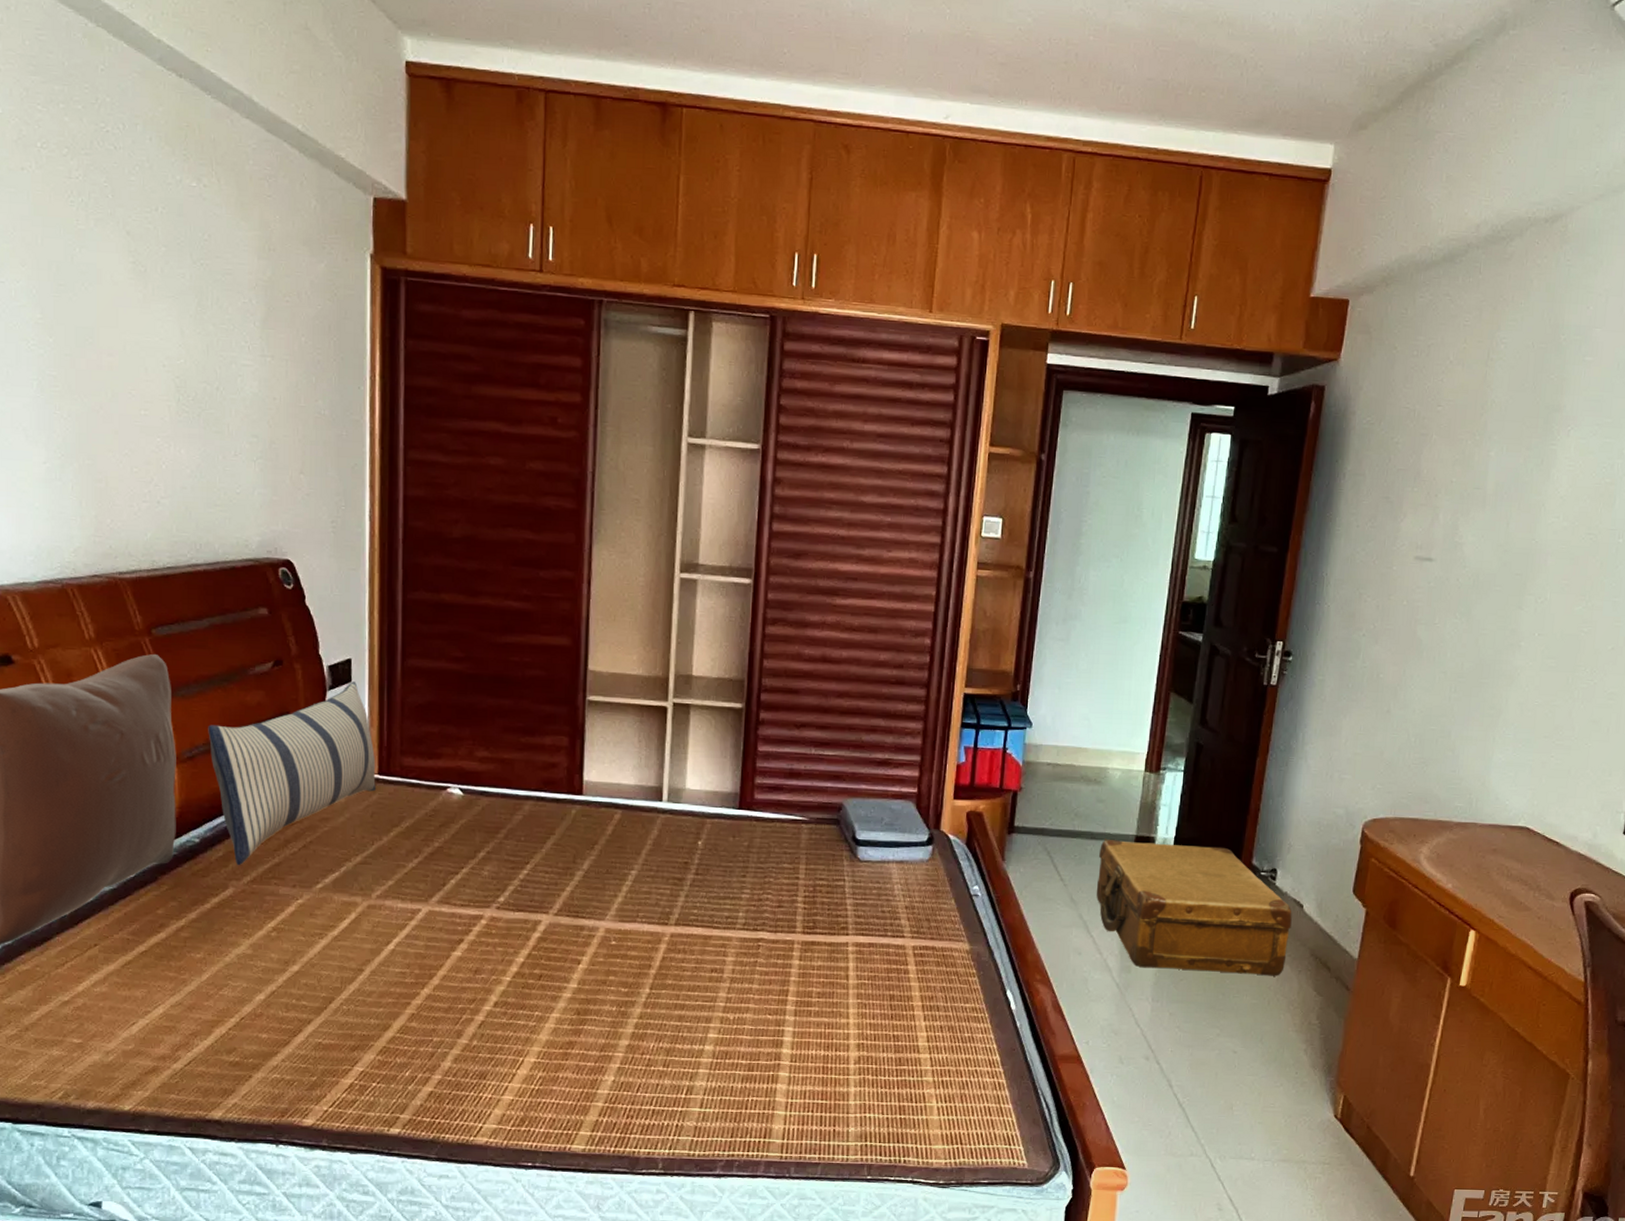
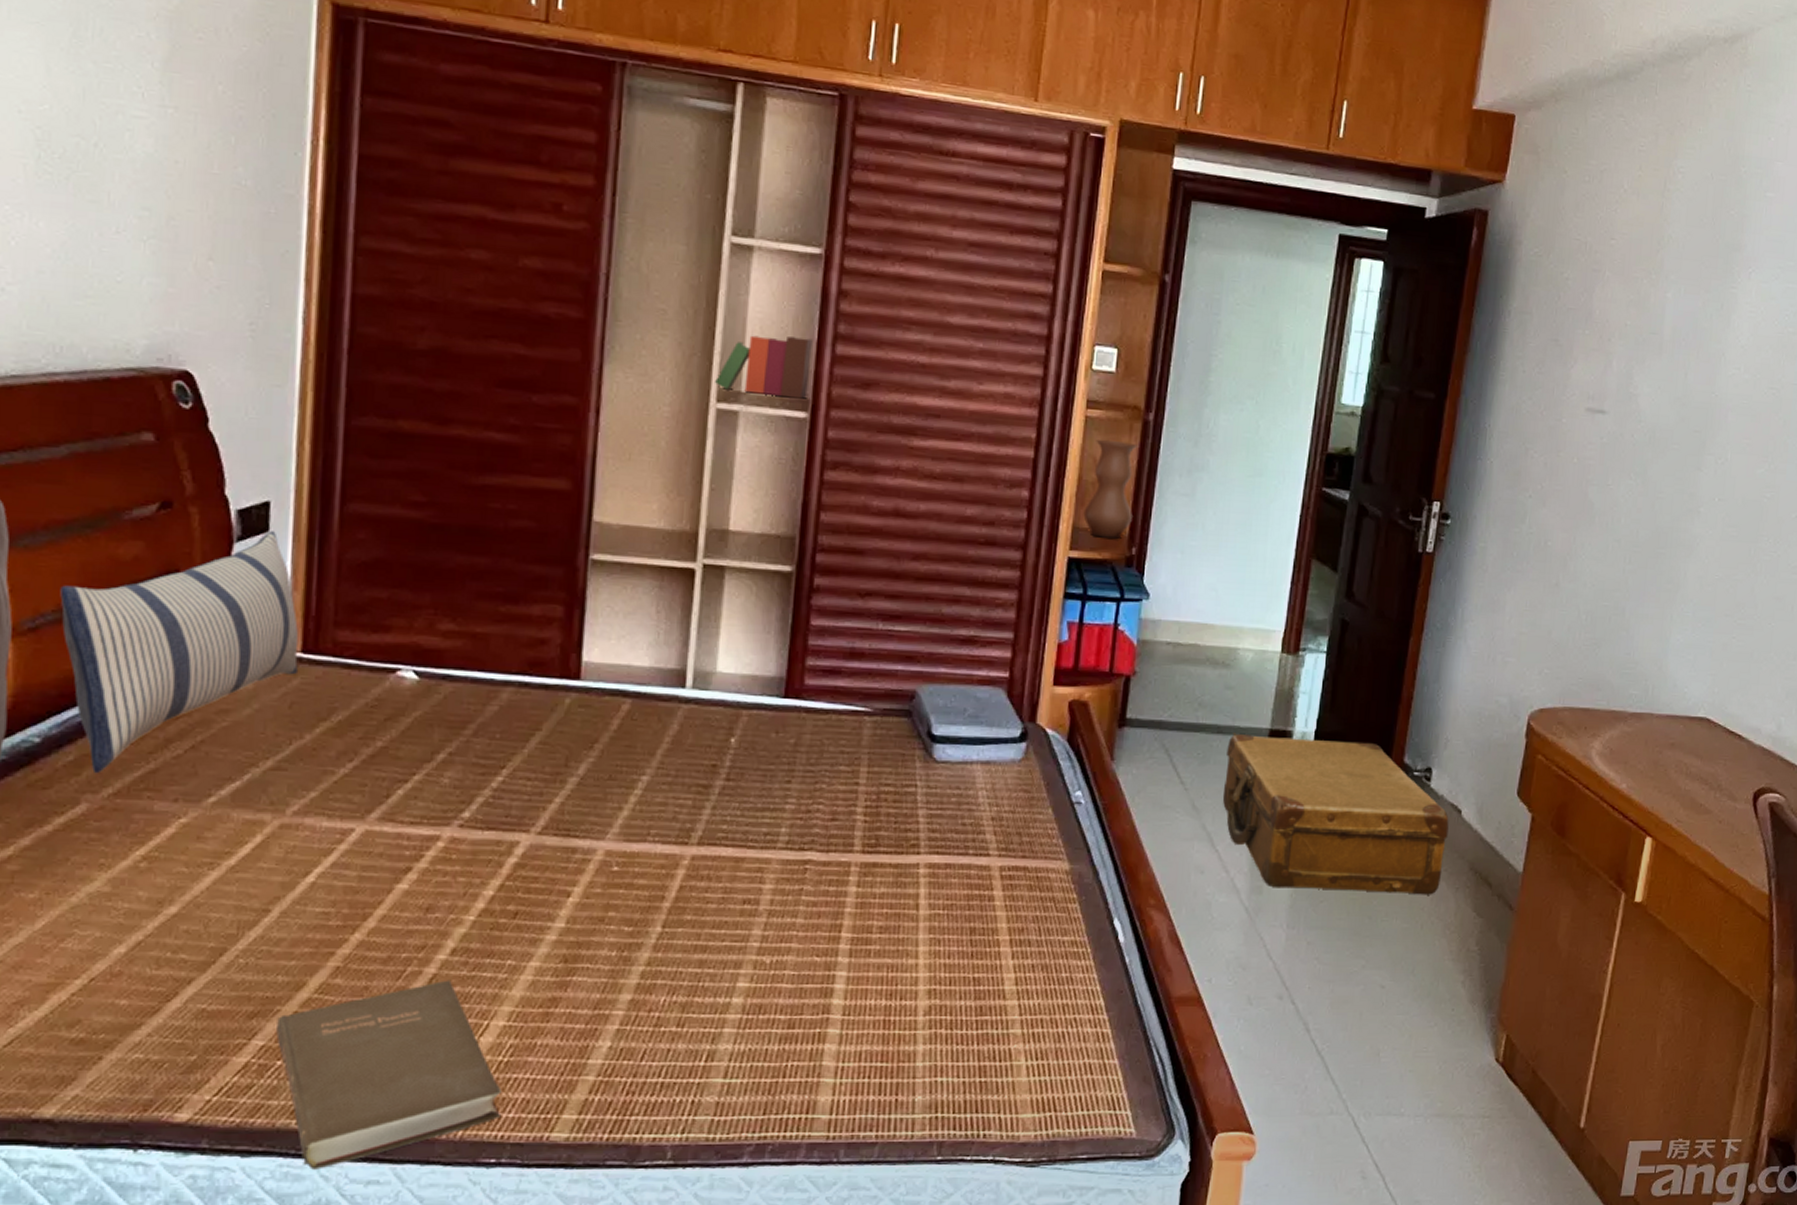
book: none [371,1025,534,1166] -> present [276,980,502,1171]
books: none [678,517,754,568] -> present [715,335,813,399]
vase: none [976,594,1020,677] -> present [1083,439,1137,539]

